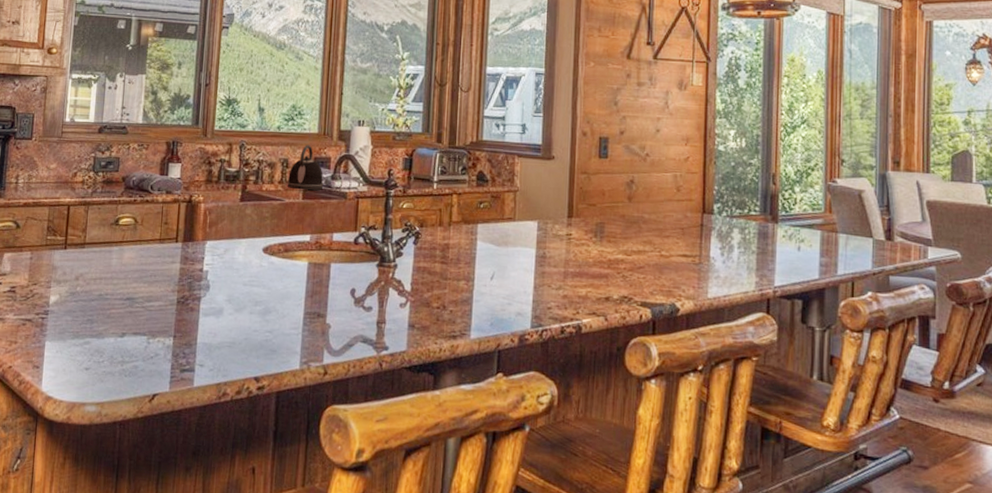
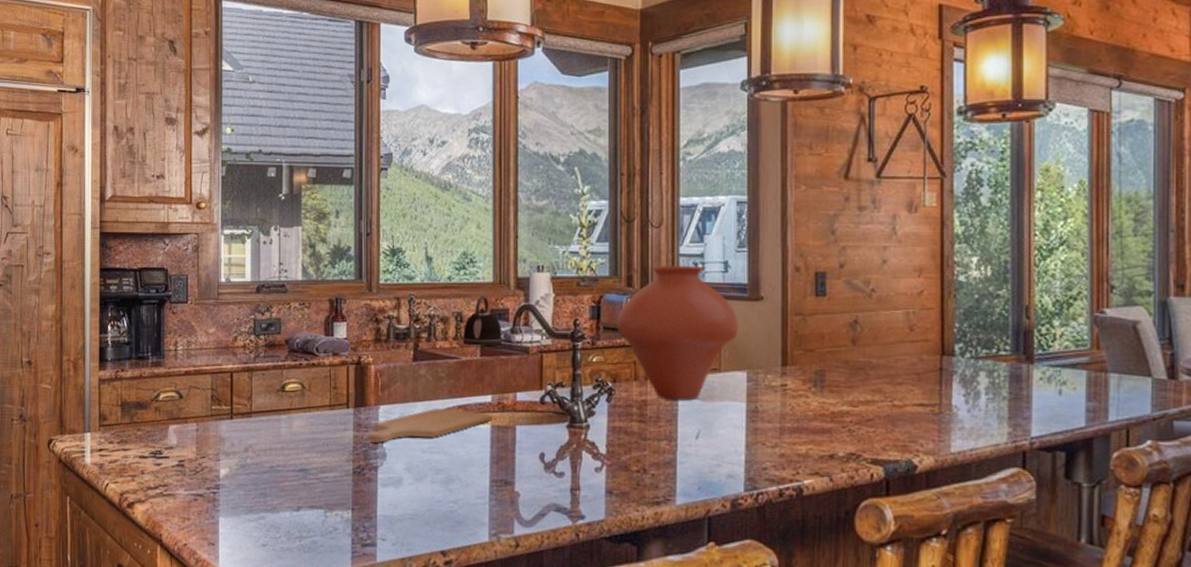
chopping board: none [194,244,310,275] -> present [368,407,493,443]
vase: none [426,125,532,246] -> present [617,265,738,401]

